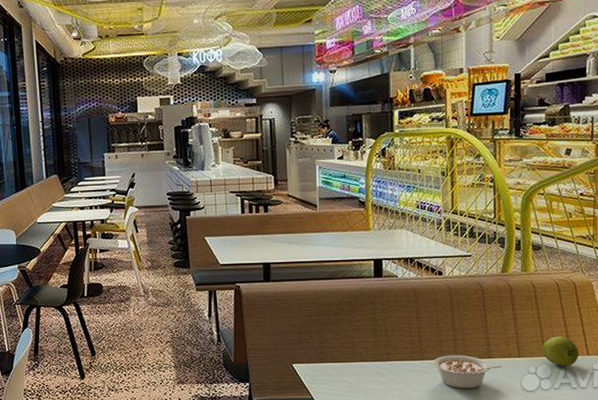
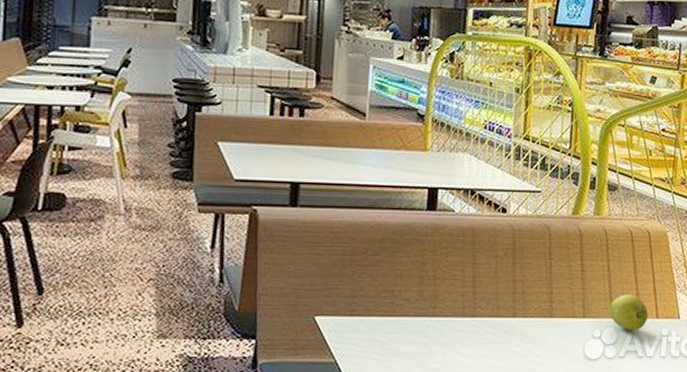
legume: present [432,355,503,389] -> none [486,312,565,355]

